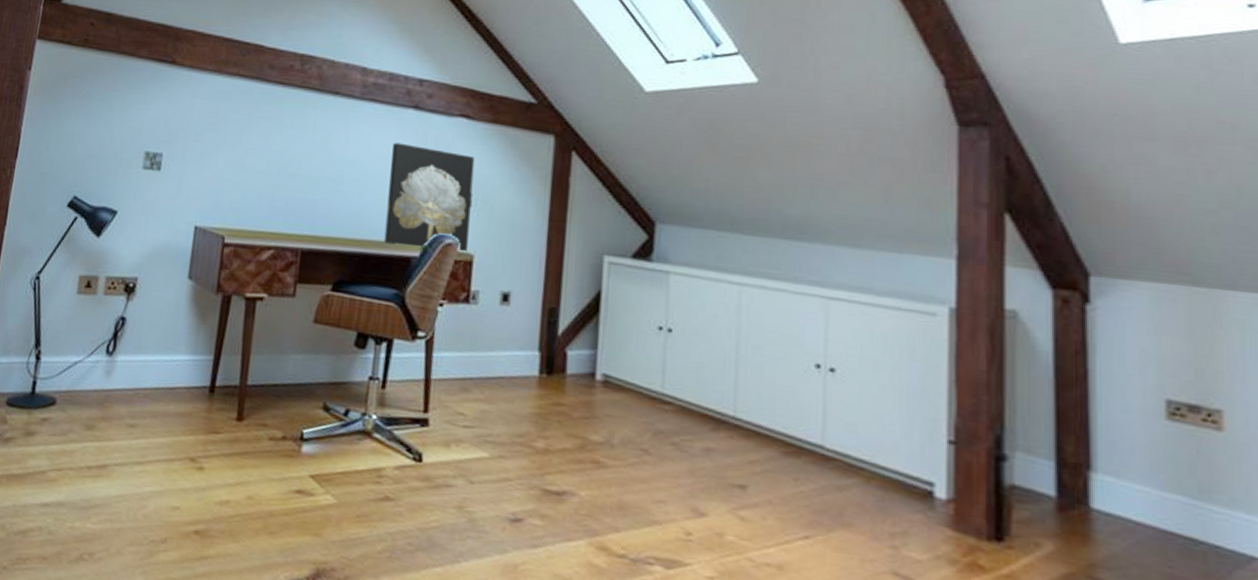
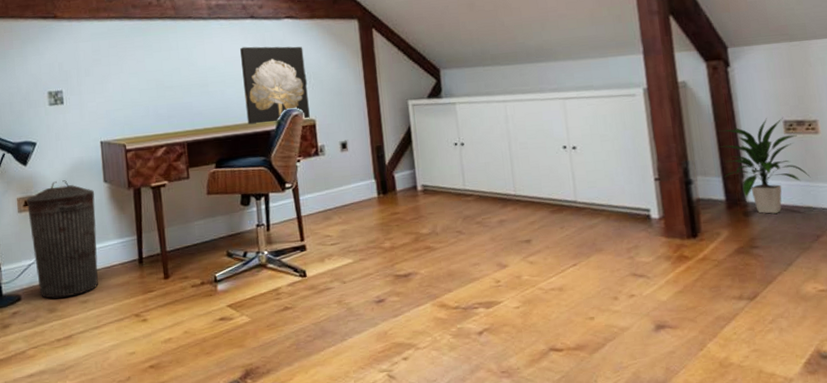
trash can: none [80,264,173,415] -> present [27,180,99,299]
indoor plant: none [1056,390,1201,536] -> present [717,118,811,214]

